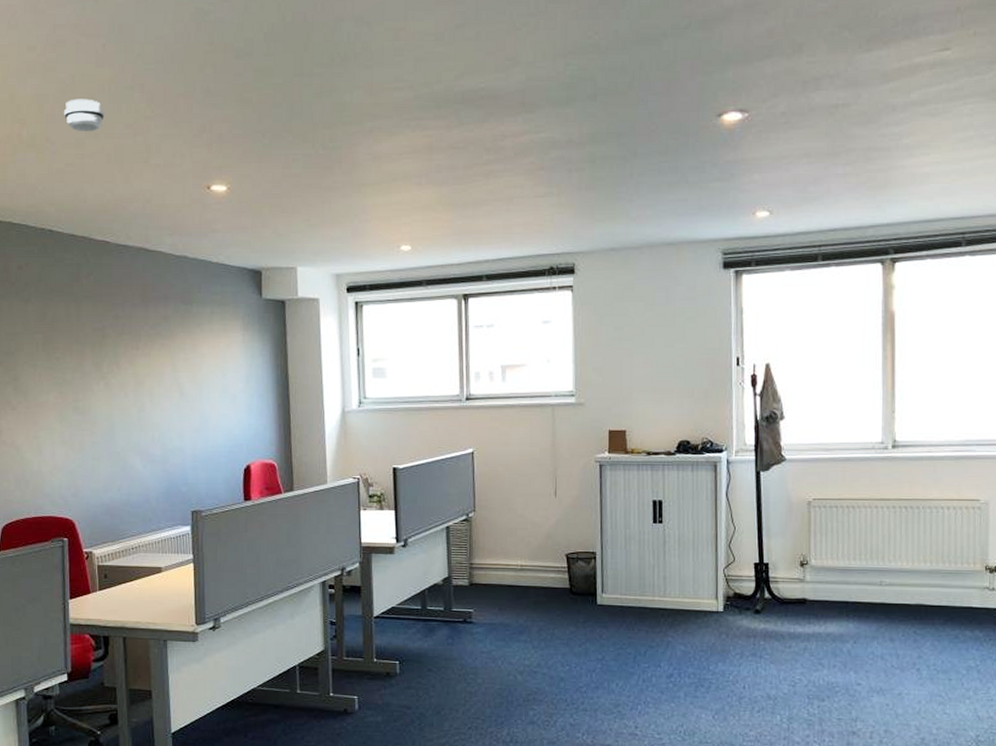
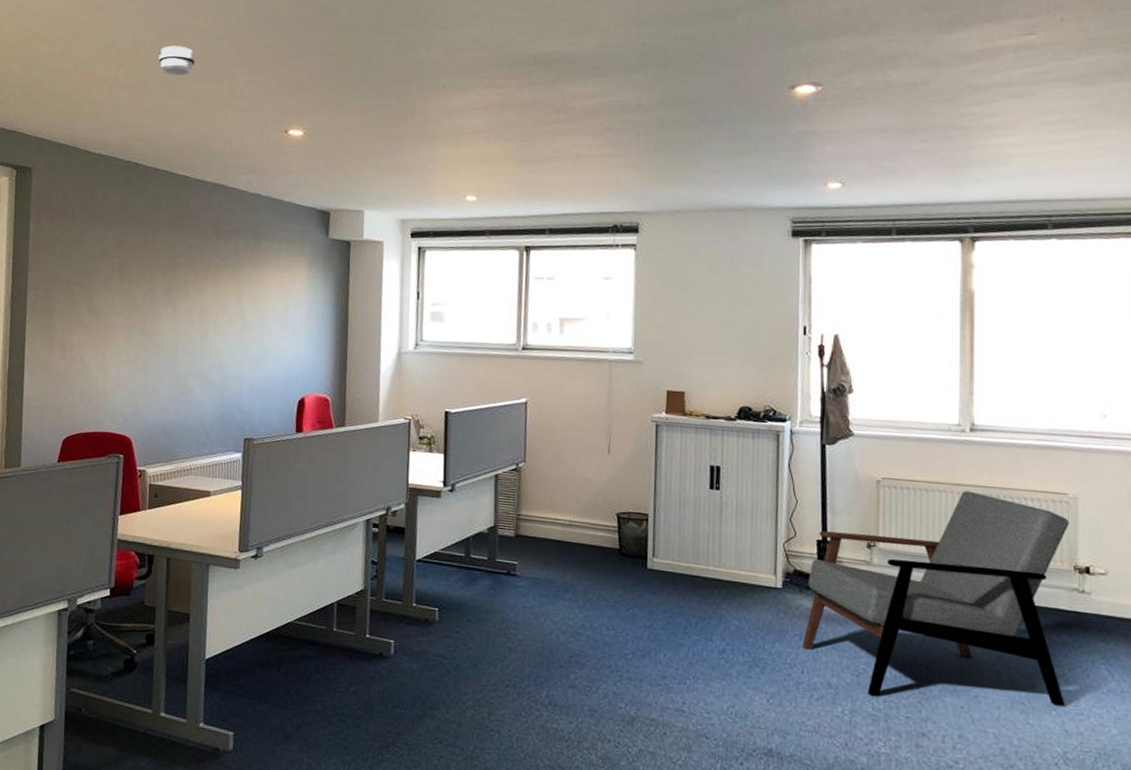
armchair: none [743,505,981,703] -> present [802,490,1069,707]

